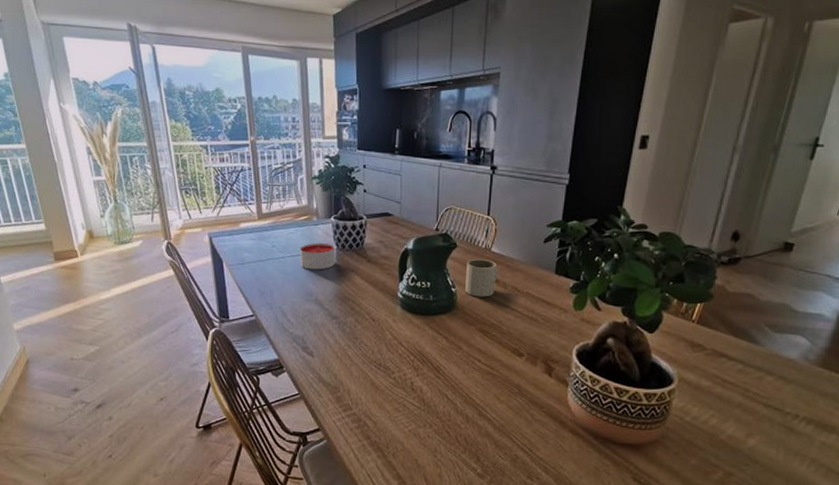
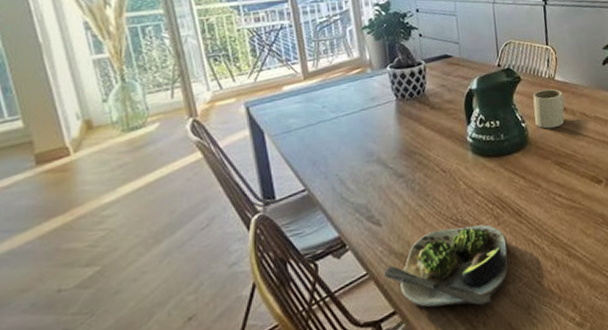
candle: present [300,243,336,270] -> none [355,95,396,127]
salad plate: none [312,369,423,440] -> present [383,224,508,307]

